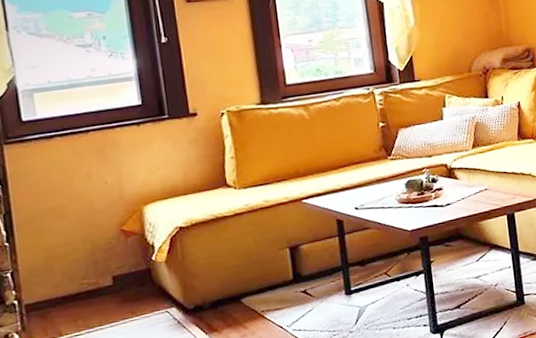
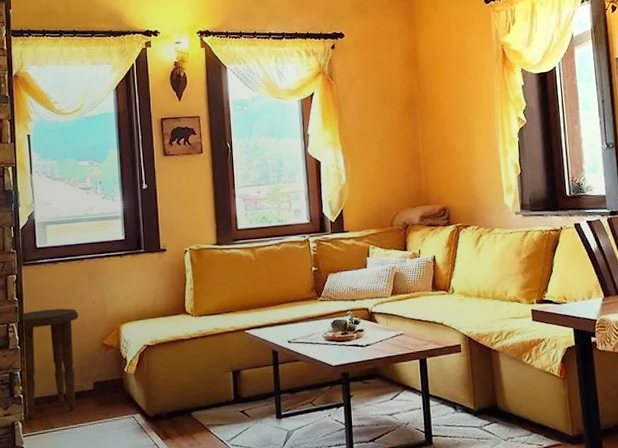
side table: none [8,191,91,330] -> present [22,308,79,420]

